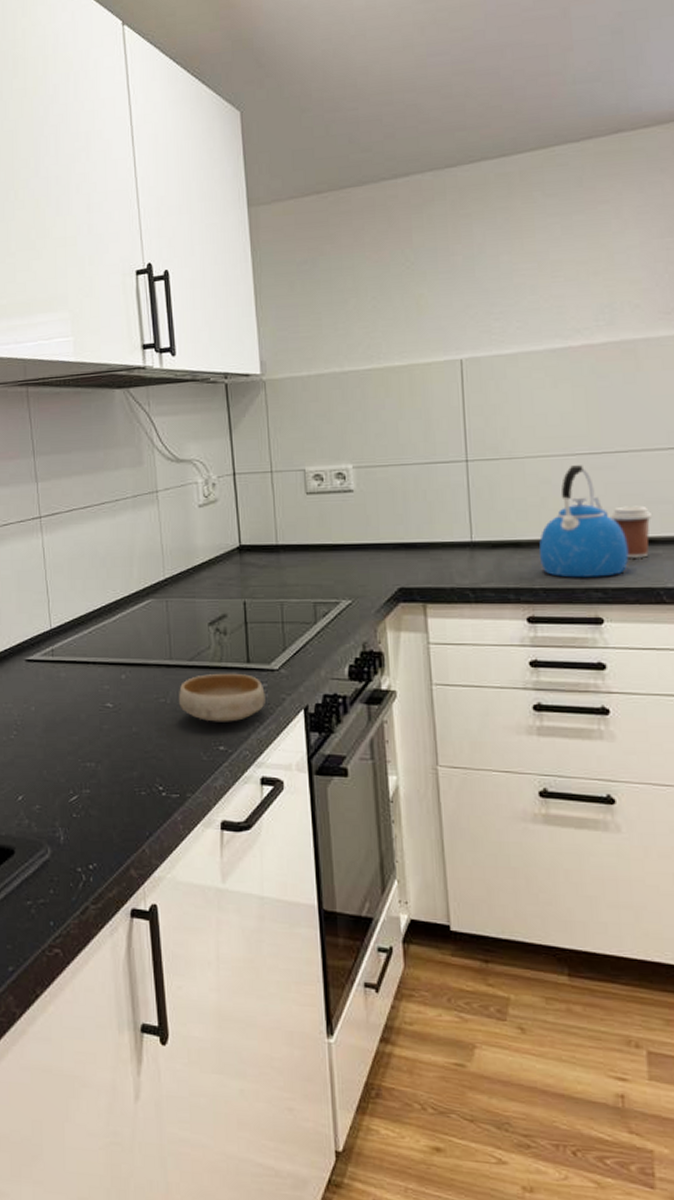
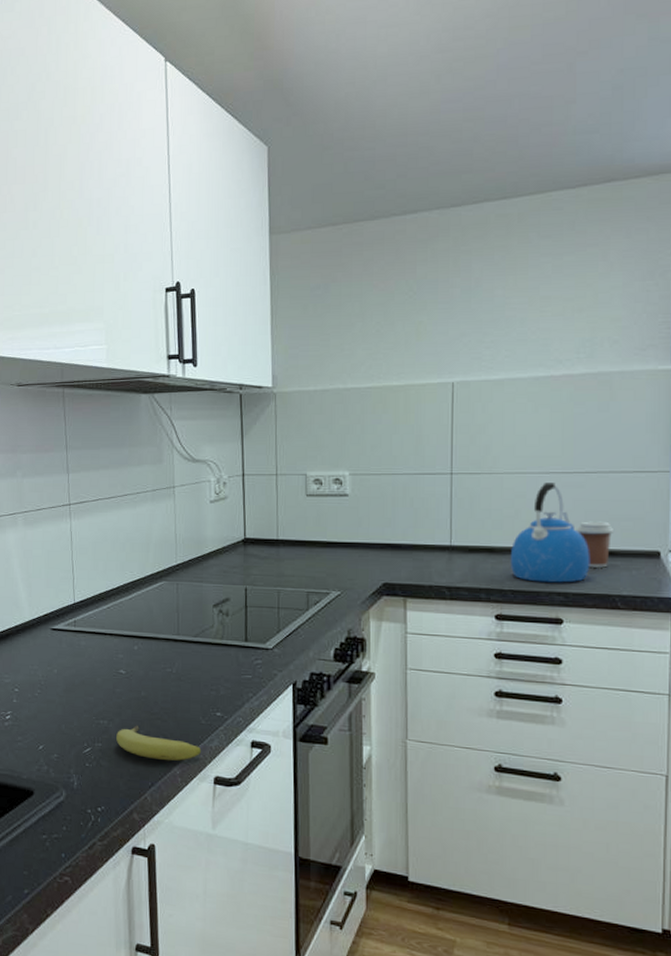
fruit: none [106,766,205,805] -> present [116,725,202,761]
bowl: present [179,673,265,722] -> none [184,649,259,692]

